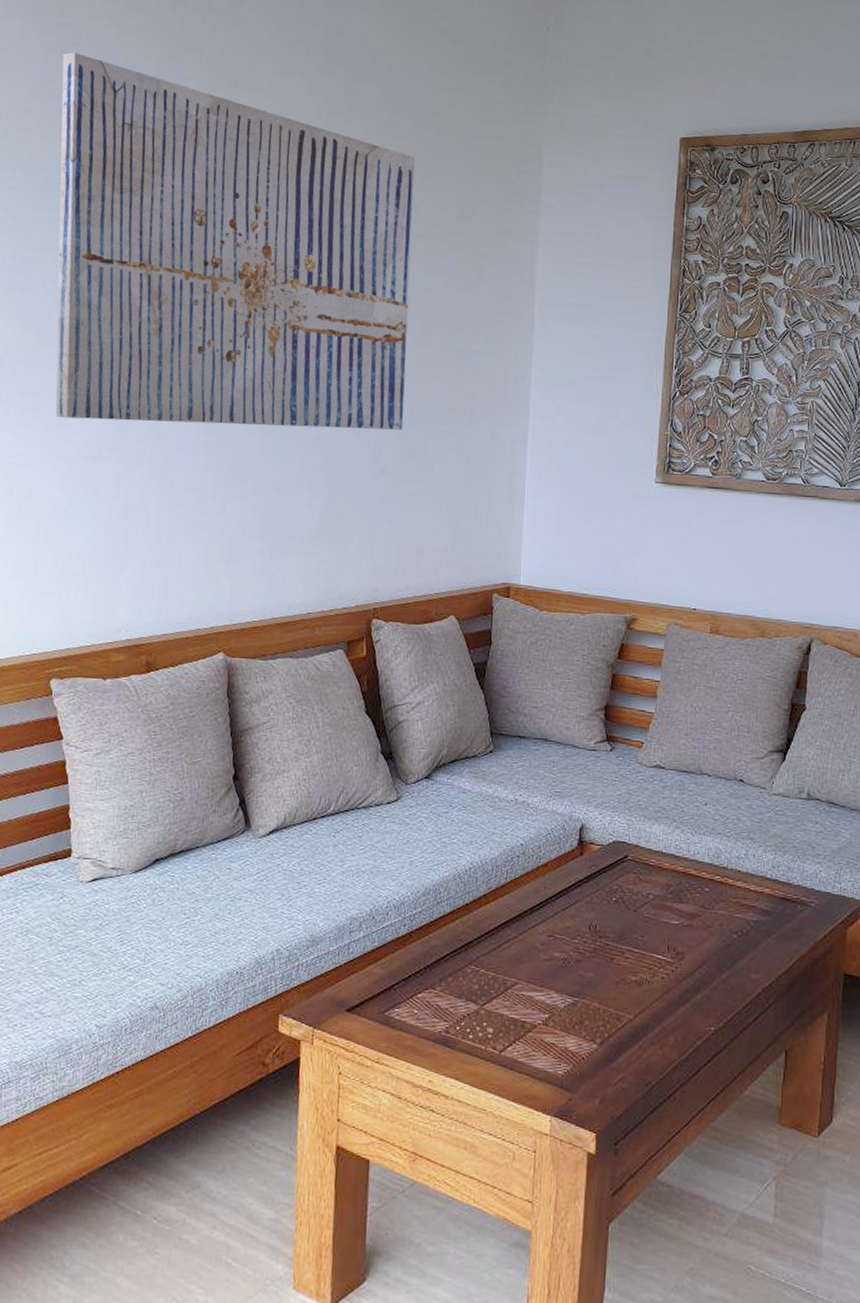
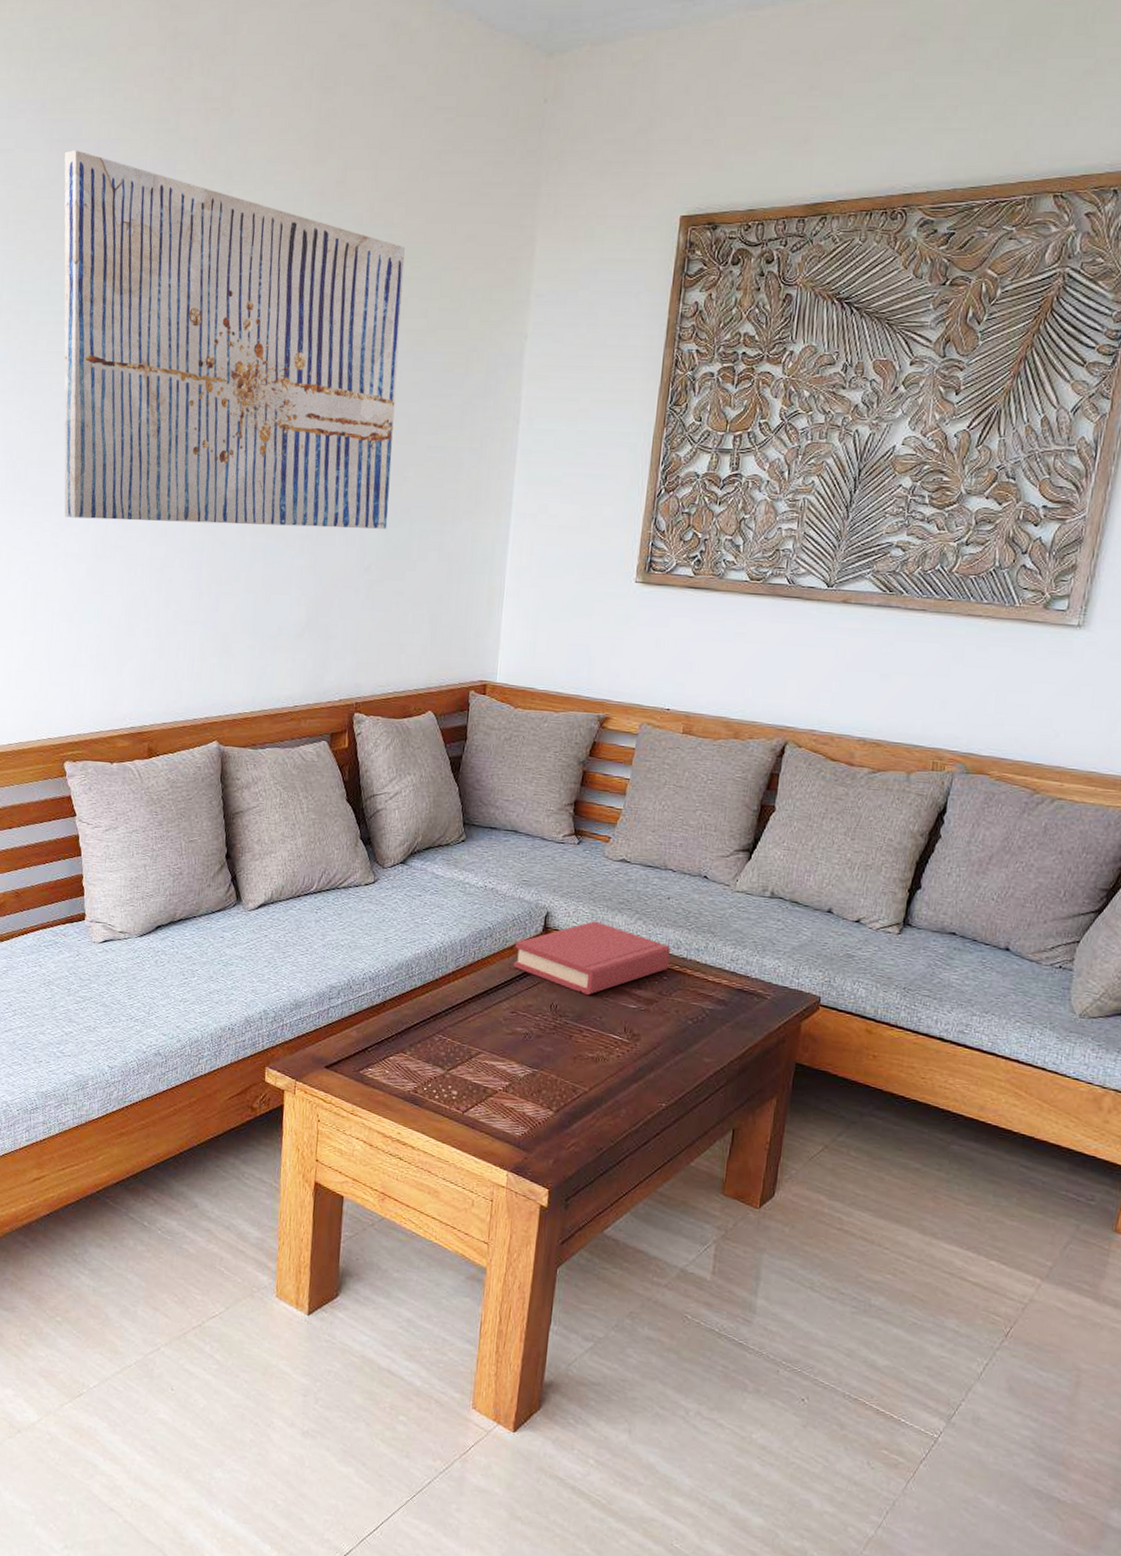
hardback book: none [549,832,710,912] -> present [514,921,670,995]

